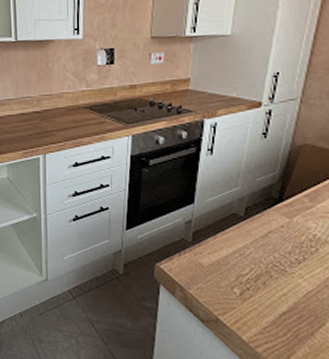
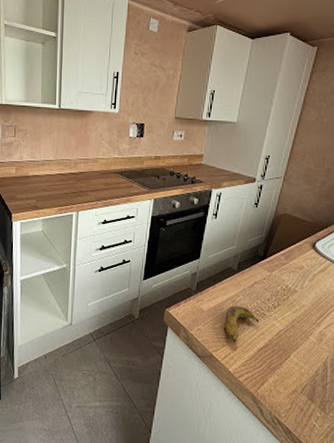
banana: none [232,260,280,306] -> present [225,305,260,343]

